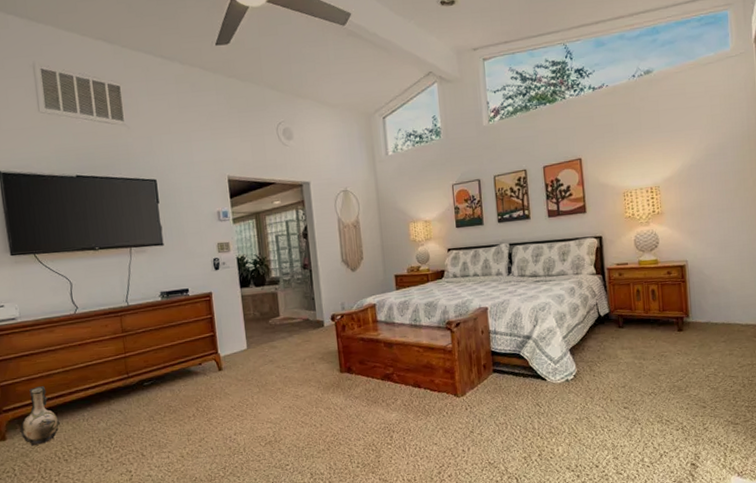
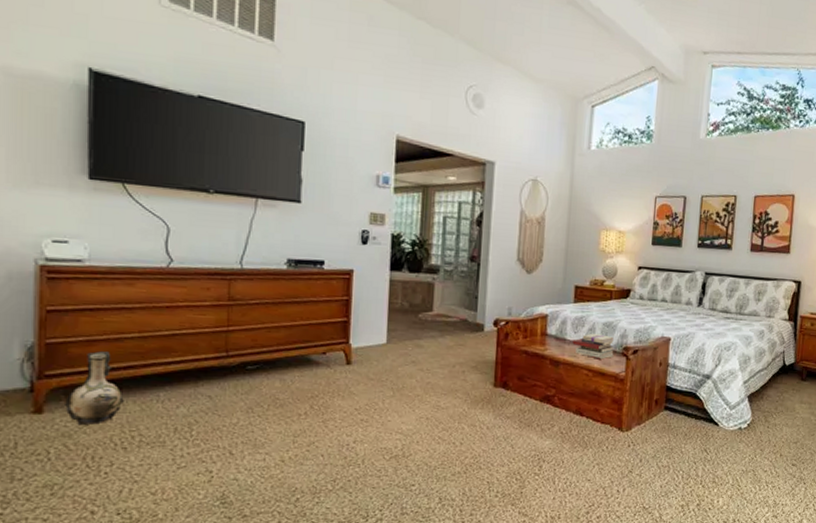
books: none [400,313,439,336] -> present [572,333,614,360]

